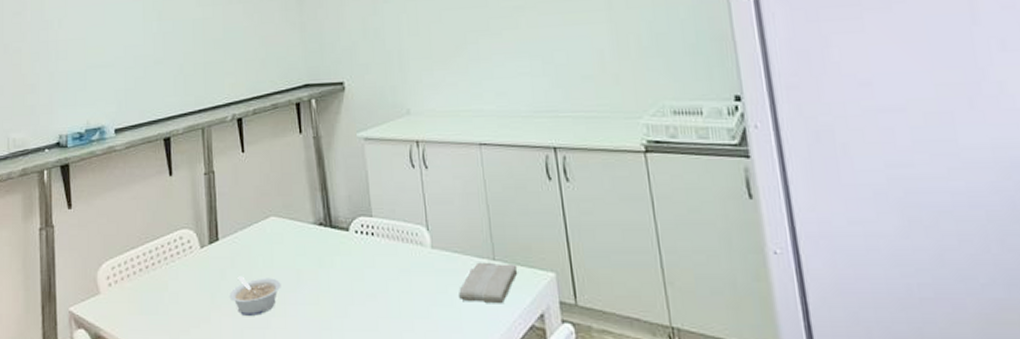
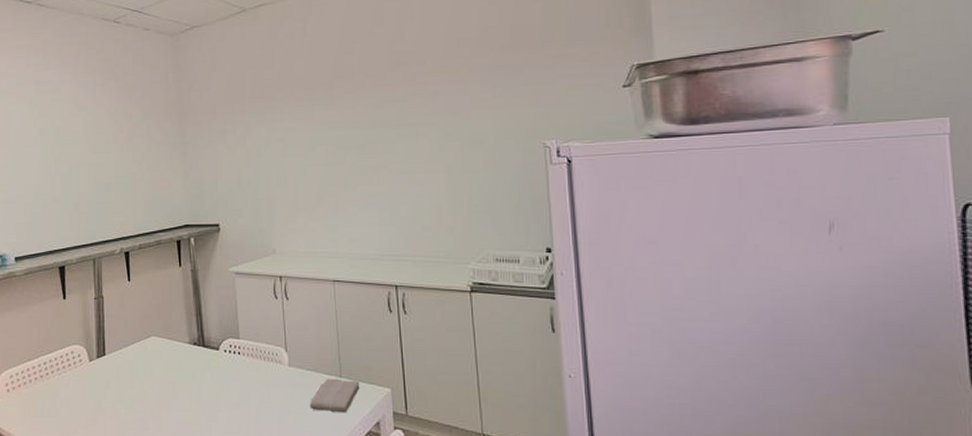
legume: present [229,276,281,316] -> none [113,386,159,419]

